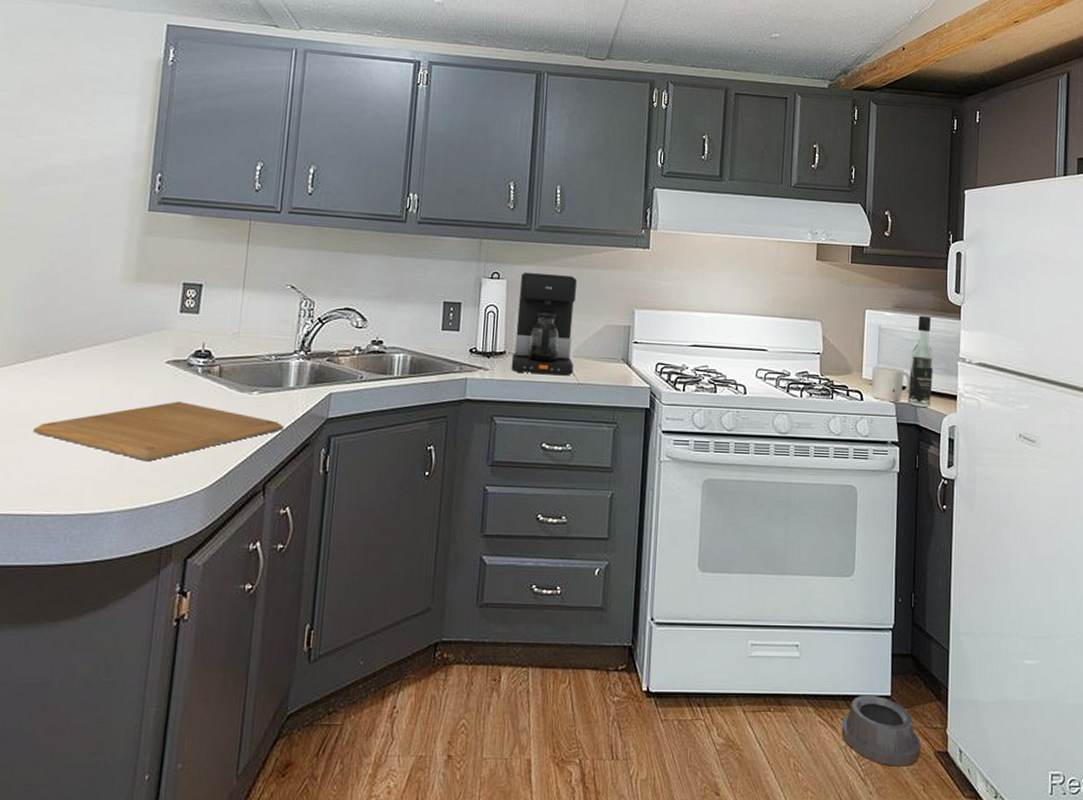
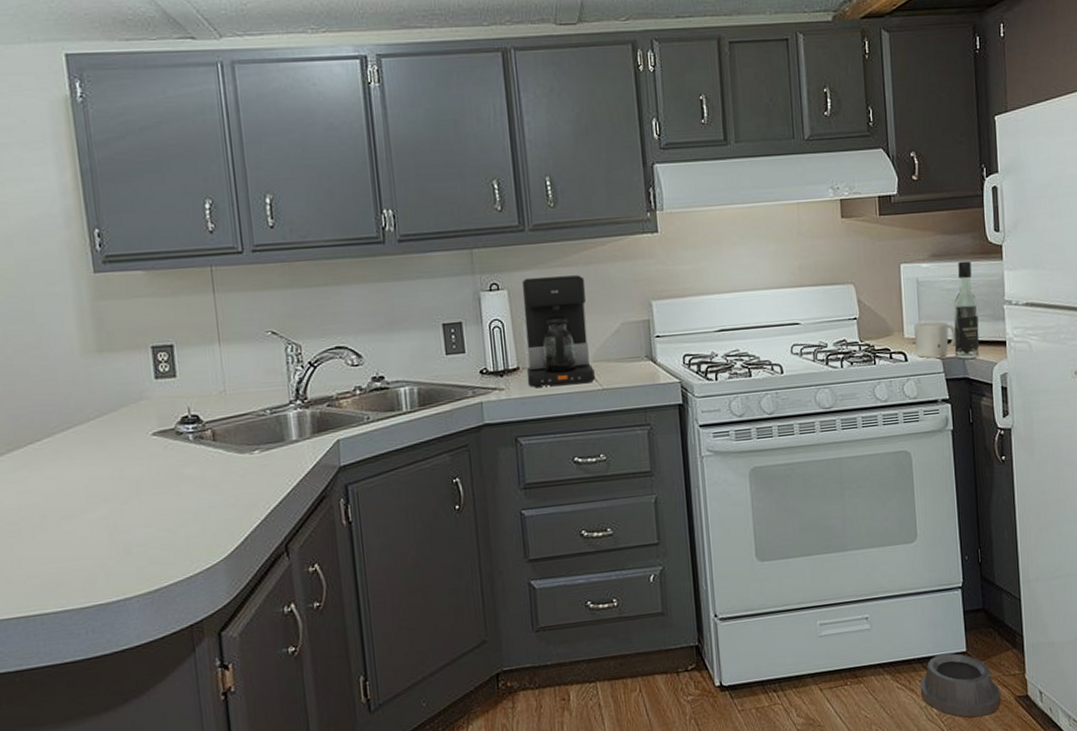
chopping board: present [32,401,284,462] -> none [23,473,295,541]

